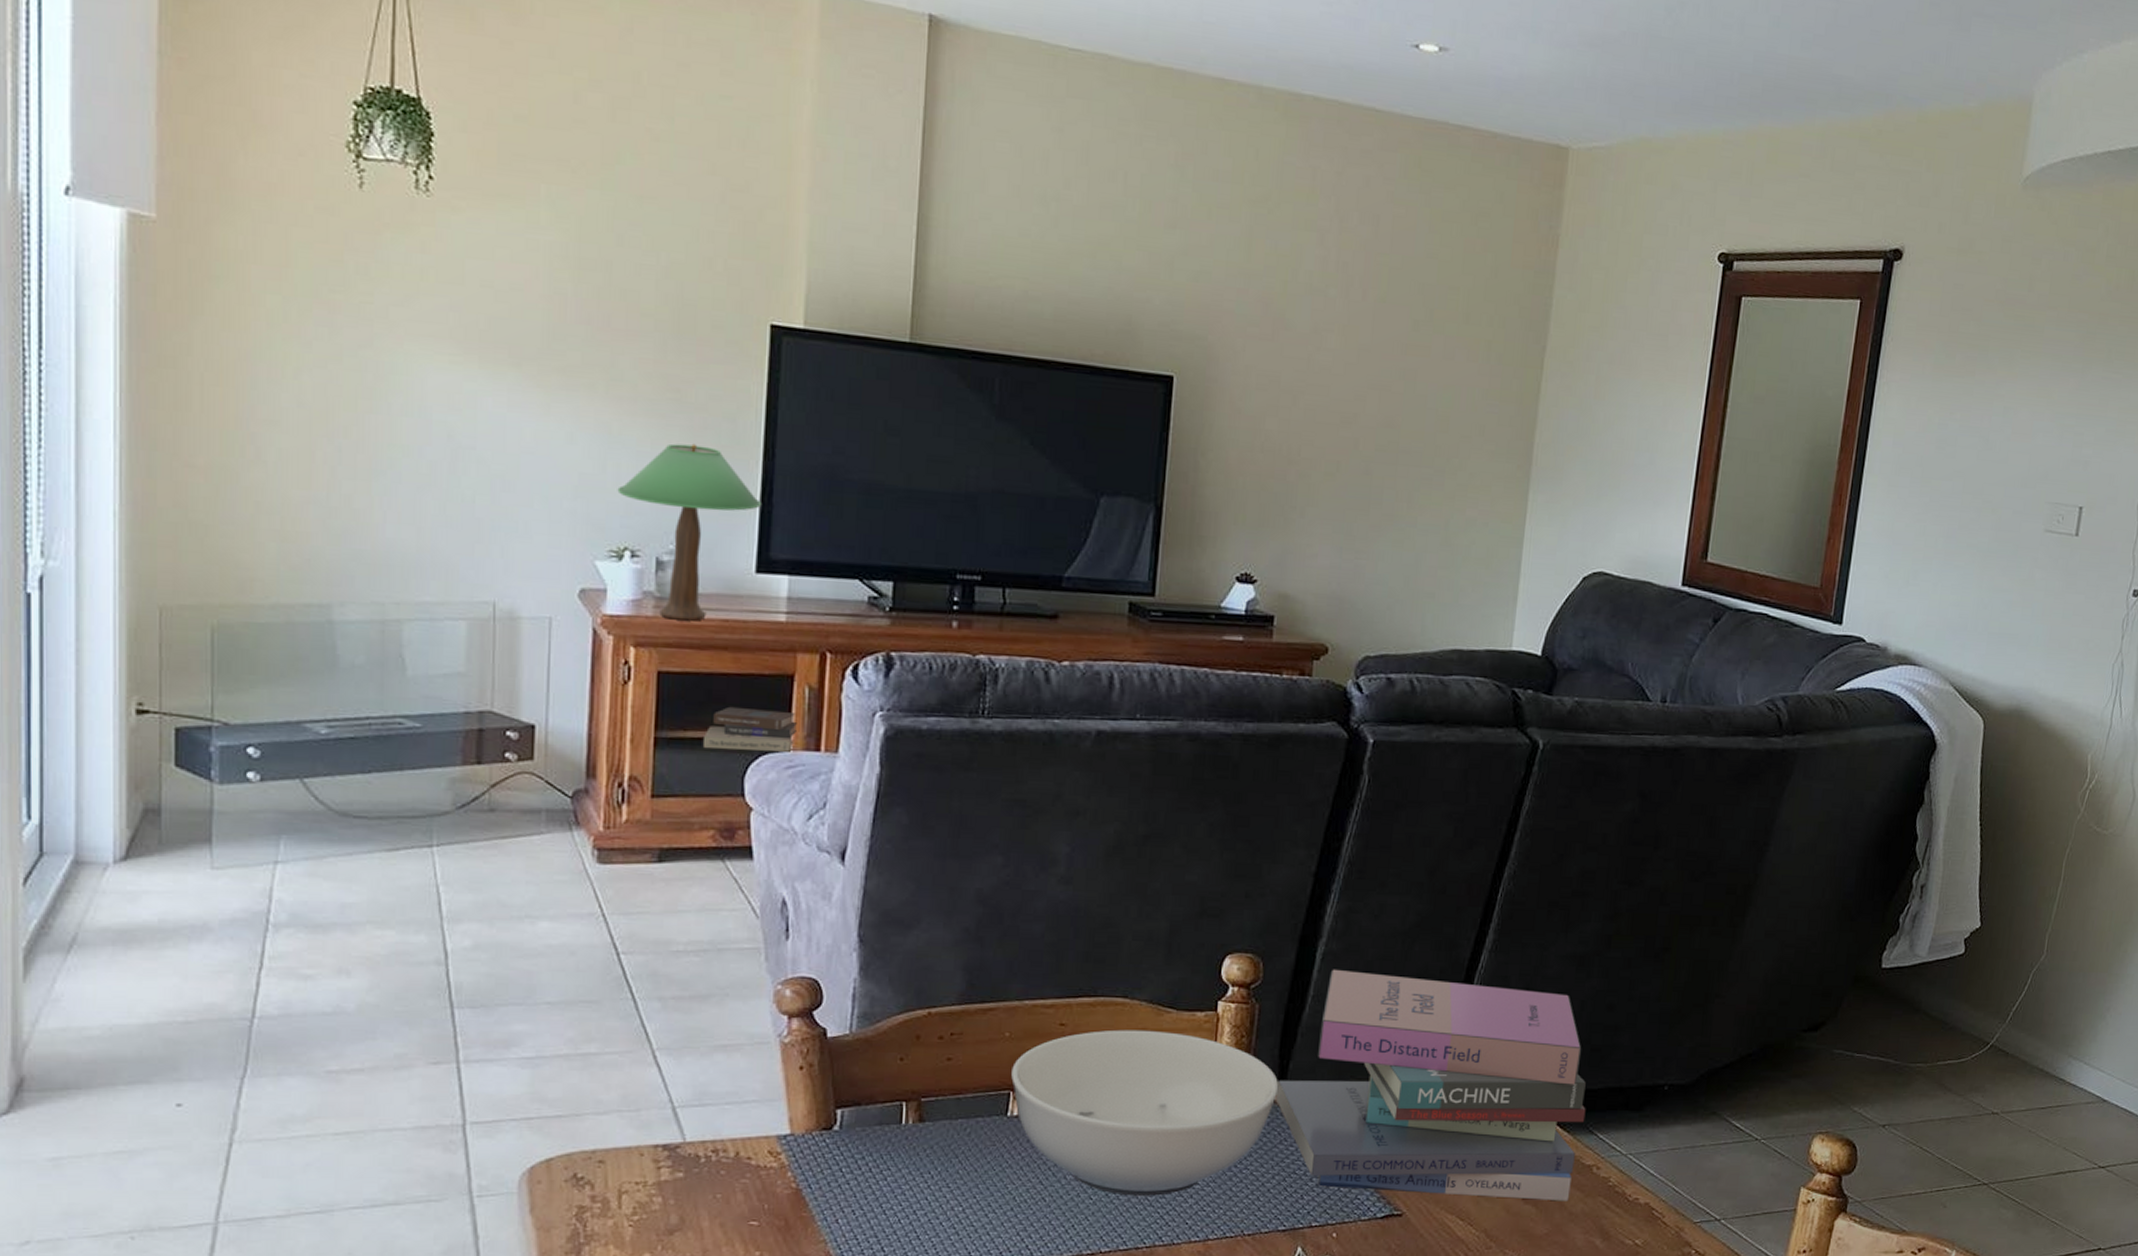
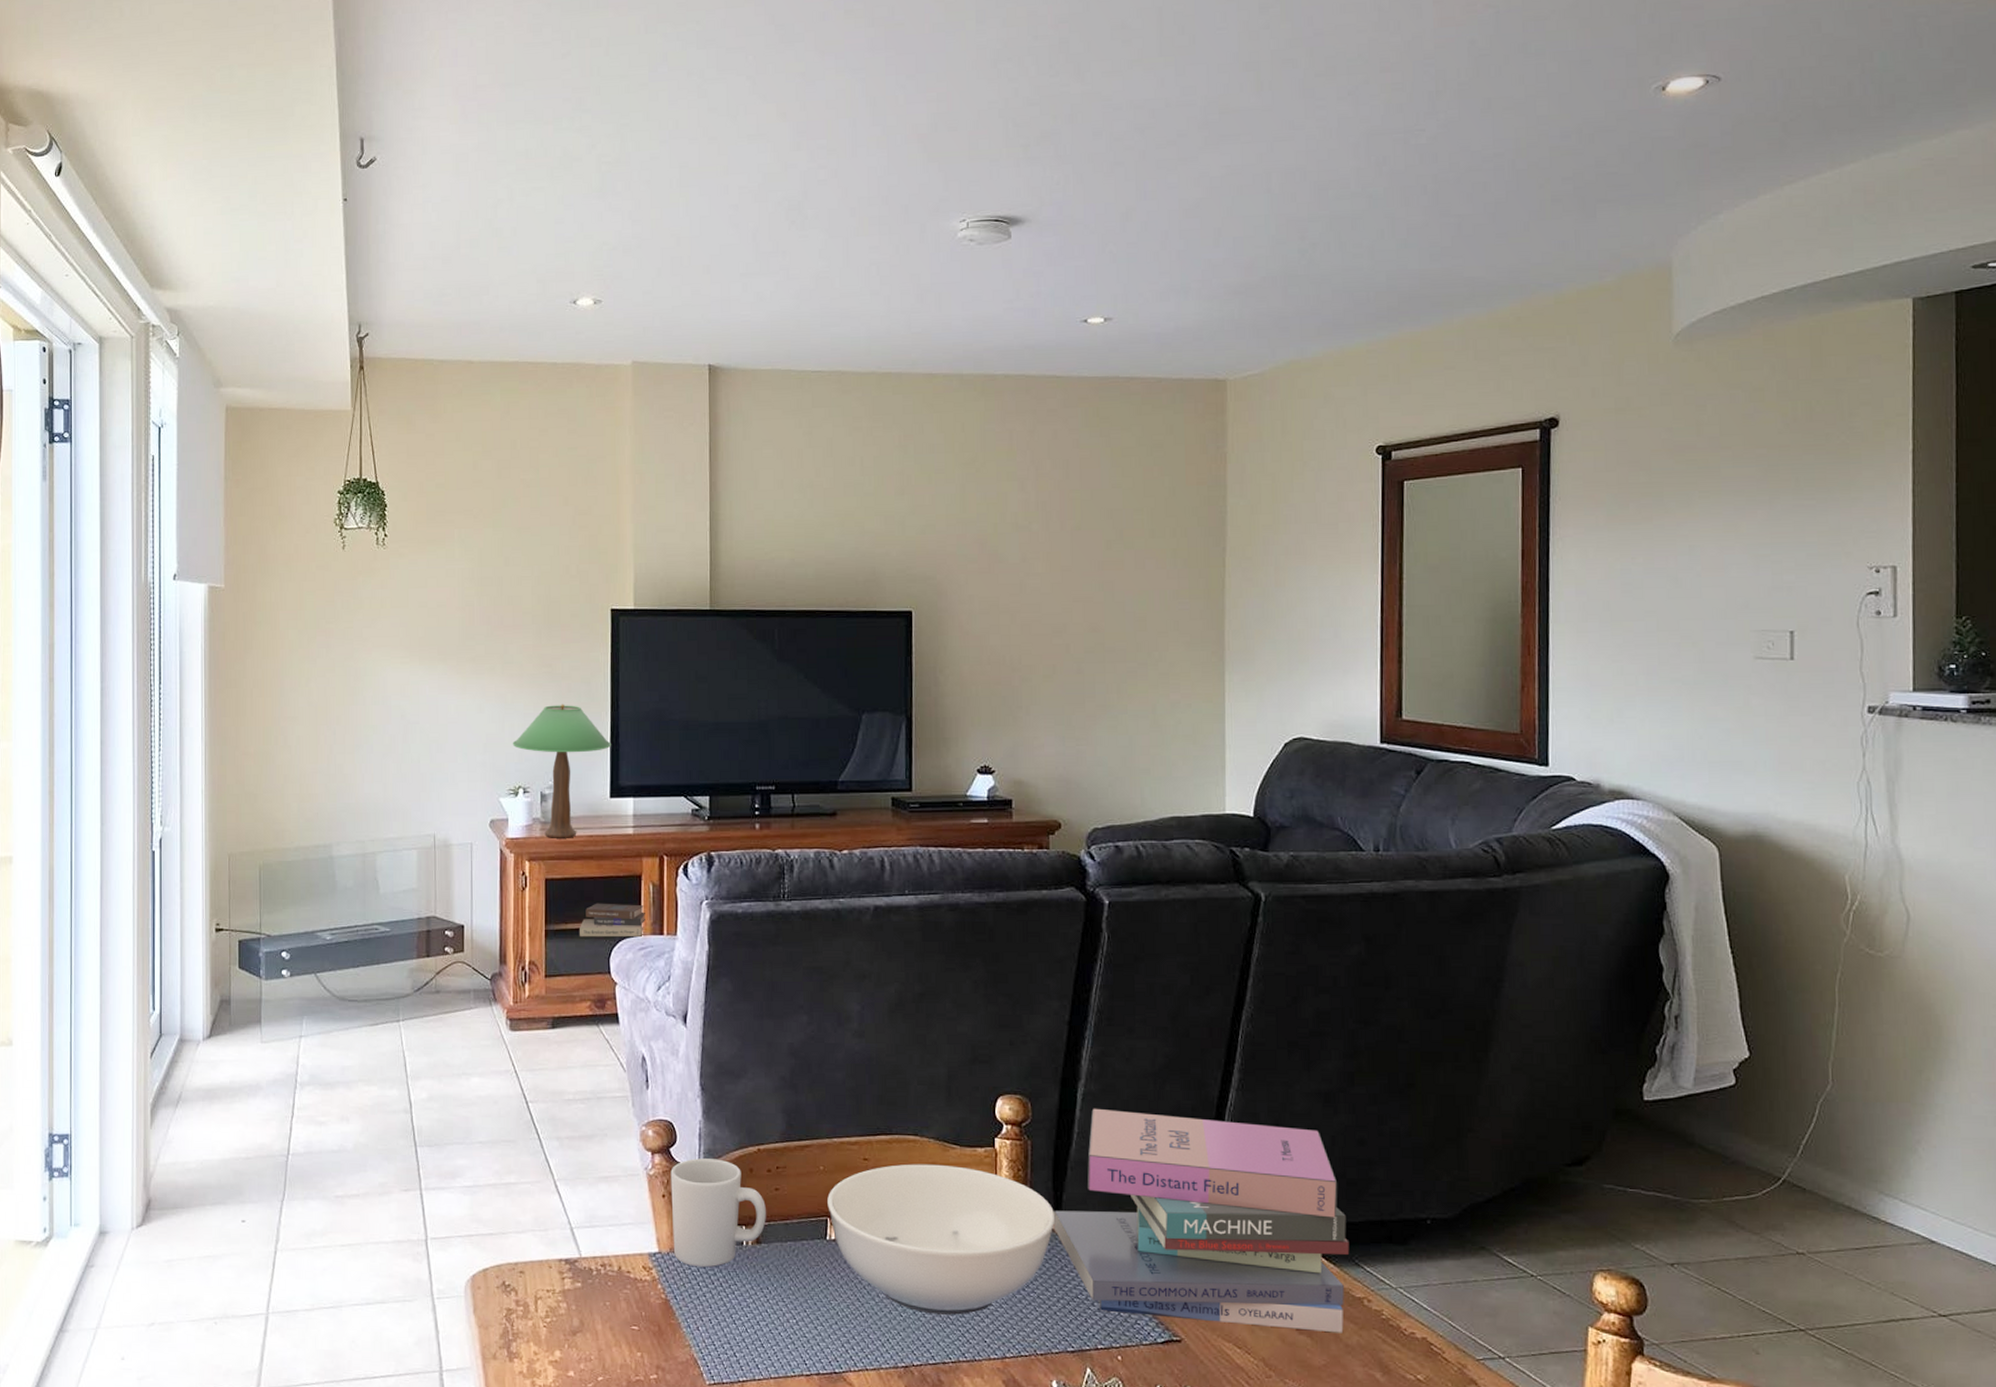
mug: none [810,1023,935,1151] -> present [670,1158,767,1268]

